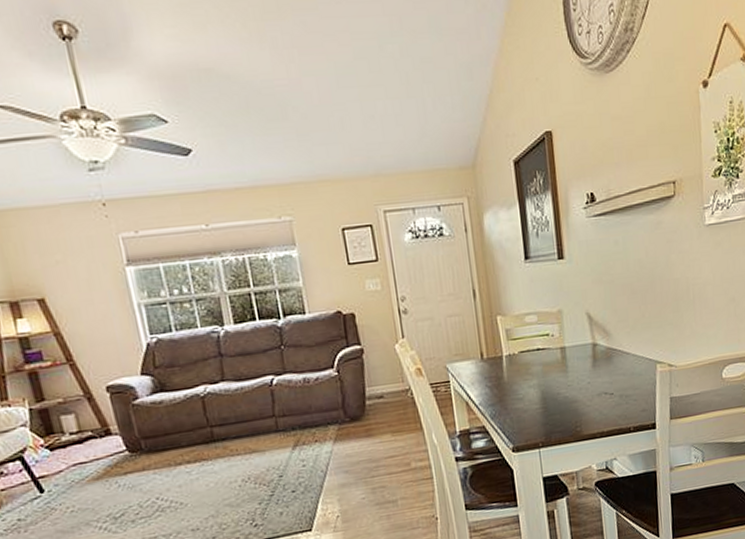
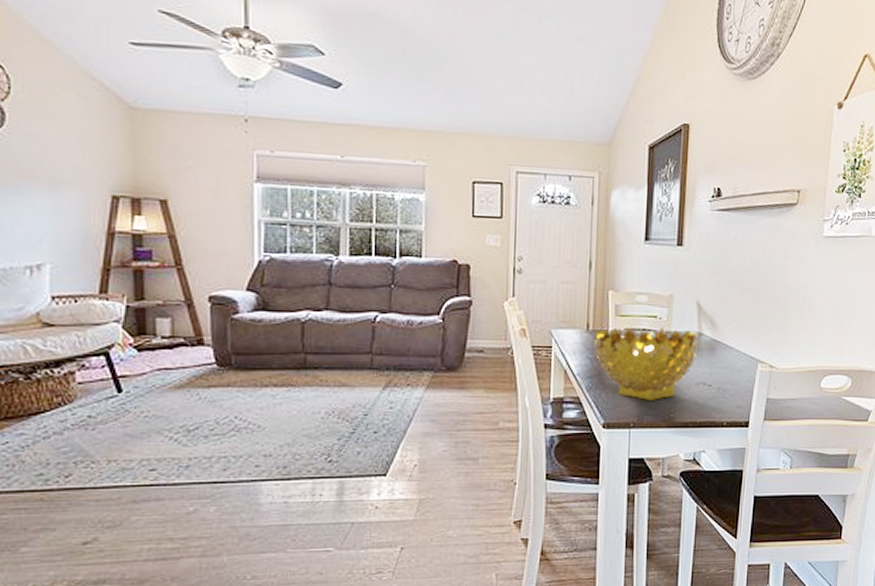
decorative bowl: none [490,343,594,419] -> present [595,326,698,402]

